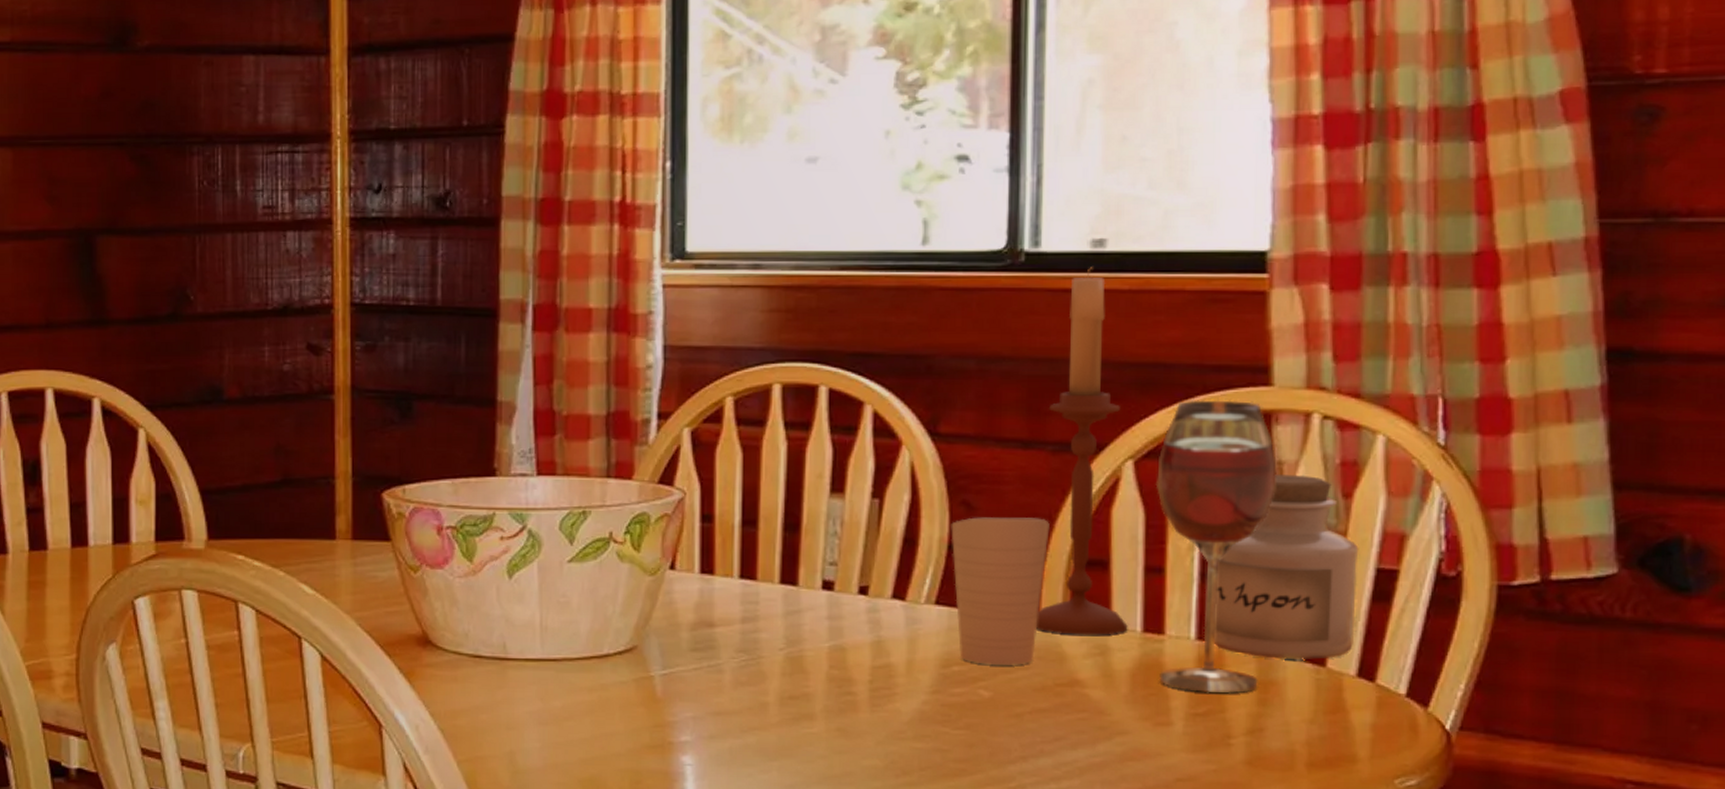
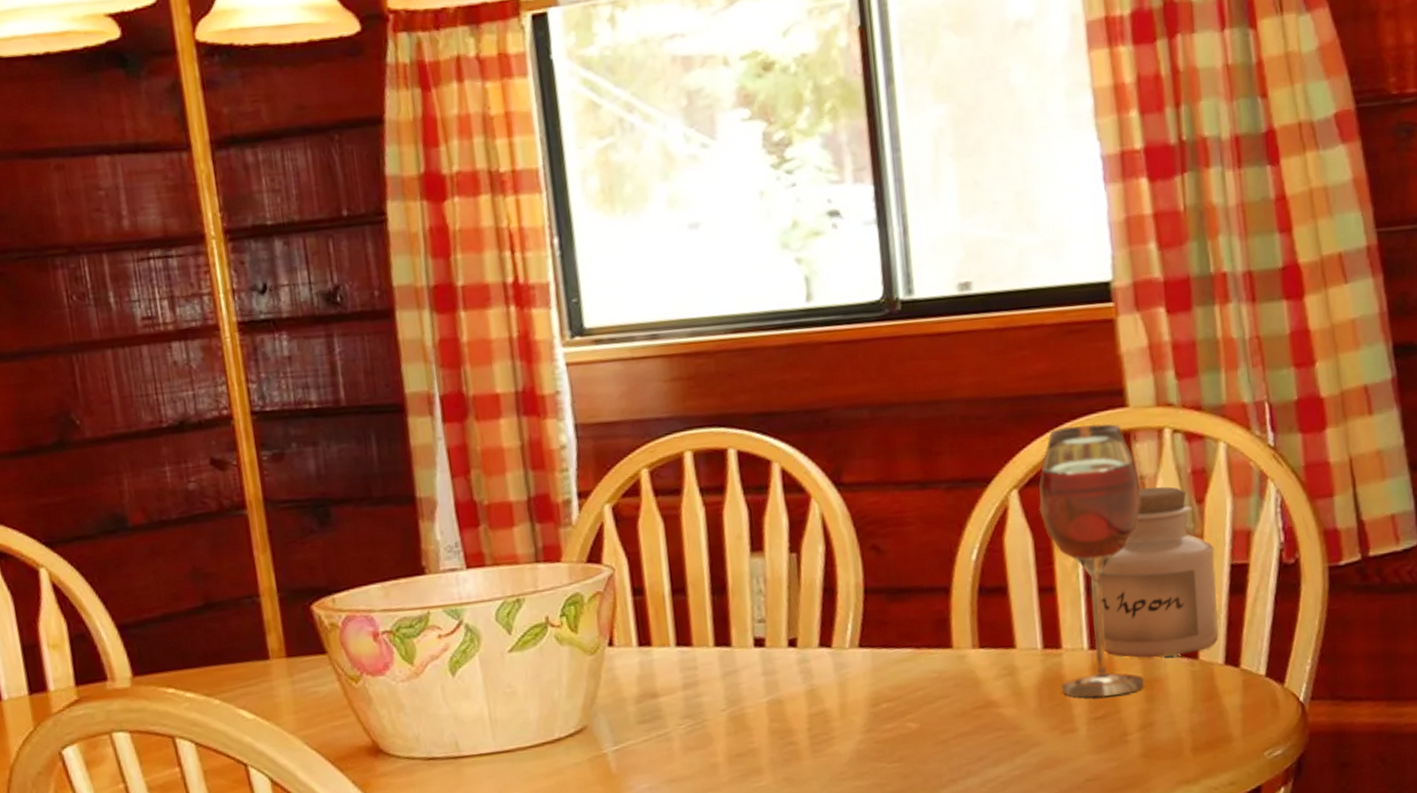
cup: present [951,517,1050,666] -> none [864,553,953,699]
candlestick: present [1036,267,1128,635] -> none [938,309,1030,660]

